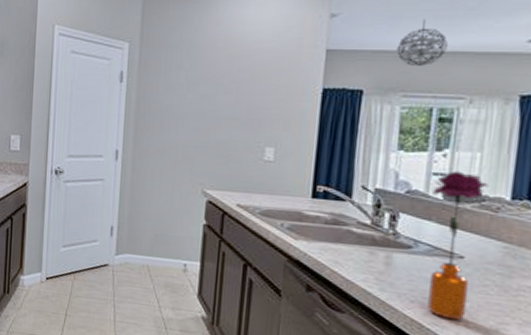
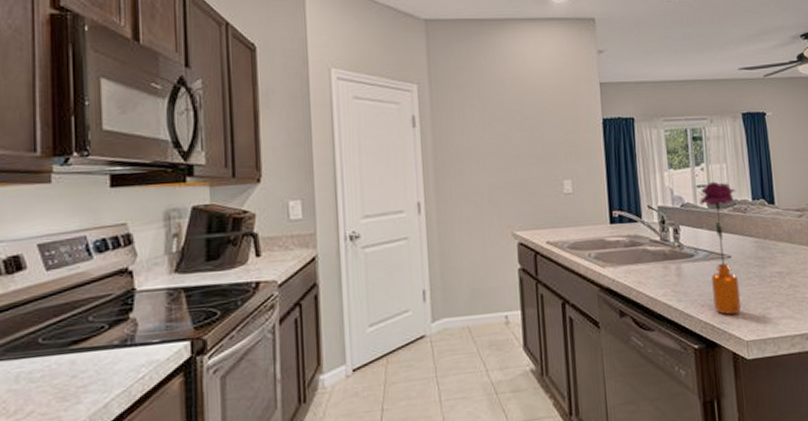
pendant light: present [396,20,448,67] -> none [652,54,688,94]

